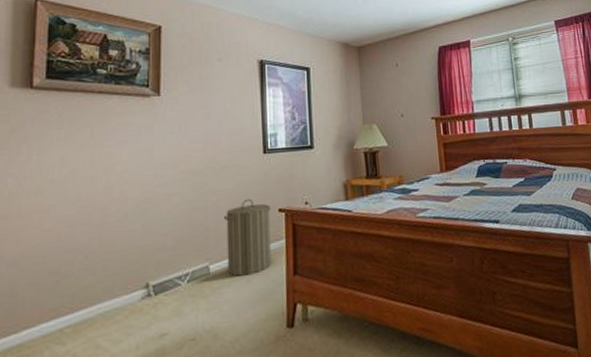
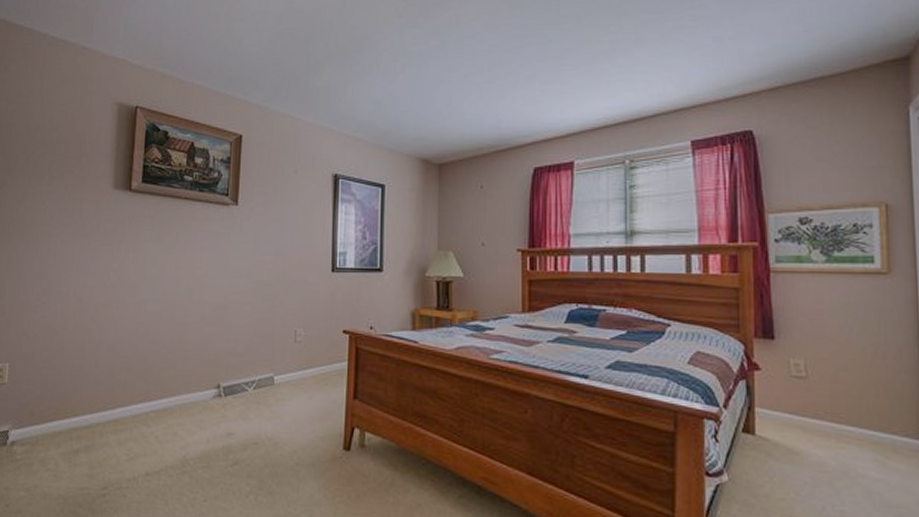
laundry hamper: present [223,198,272,277] -> none [289,316,335,392]

